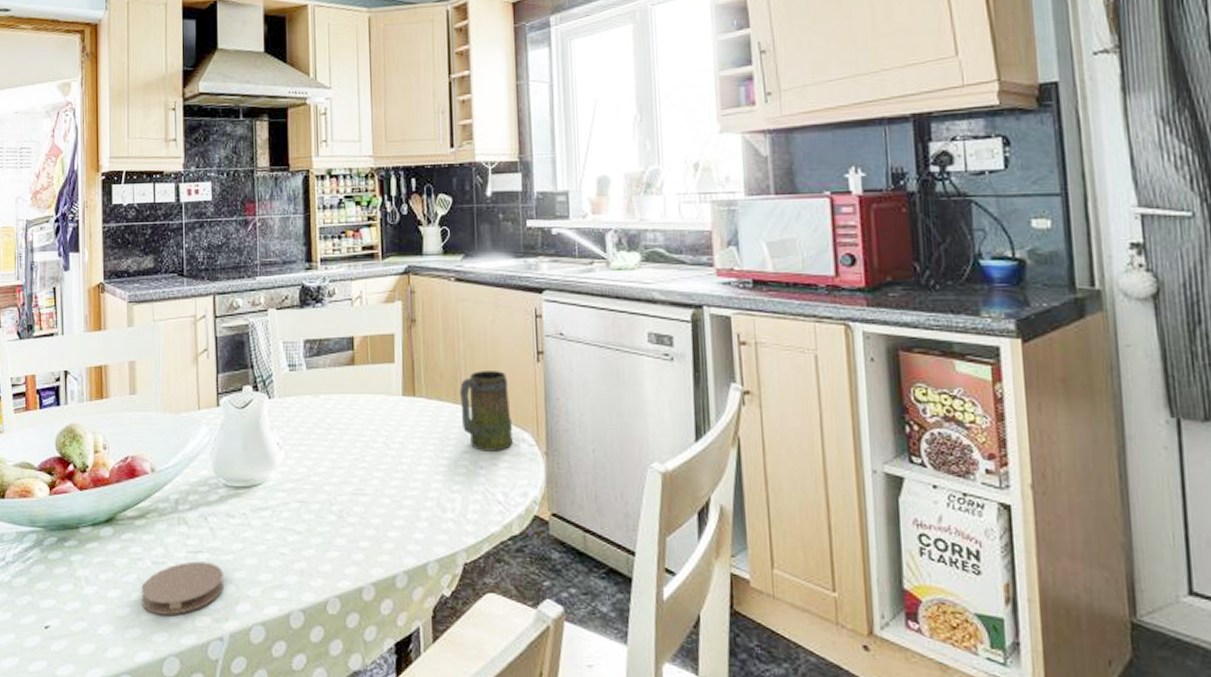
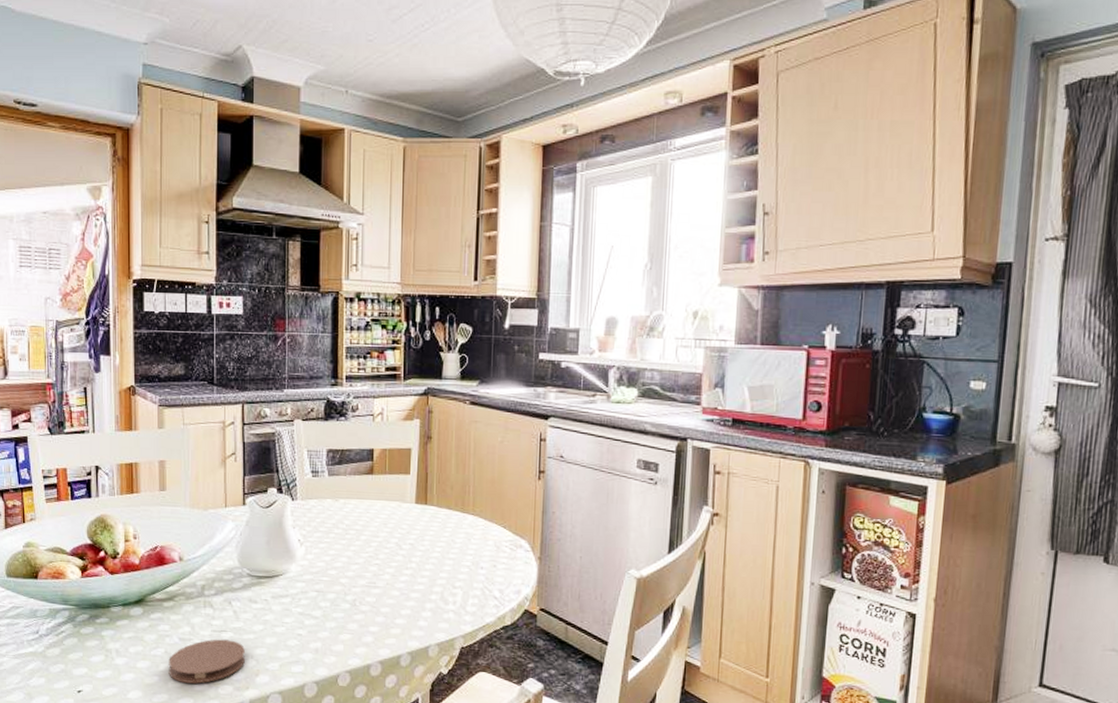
mug: present [460,371,513,452] -> none [467,485,513,555]

